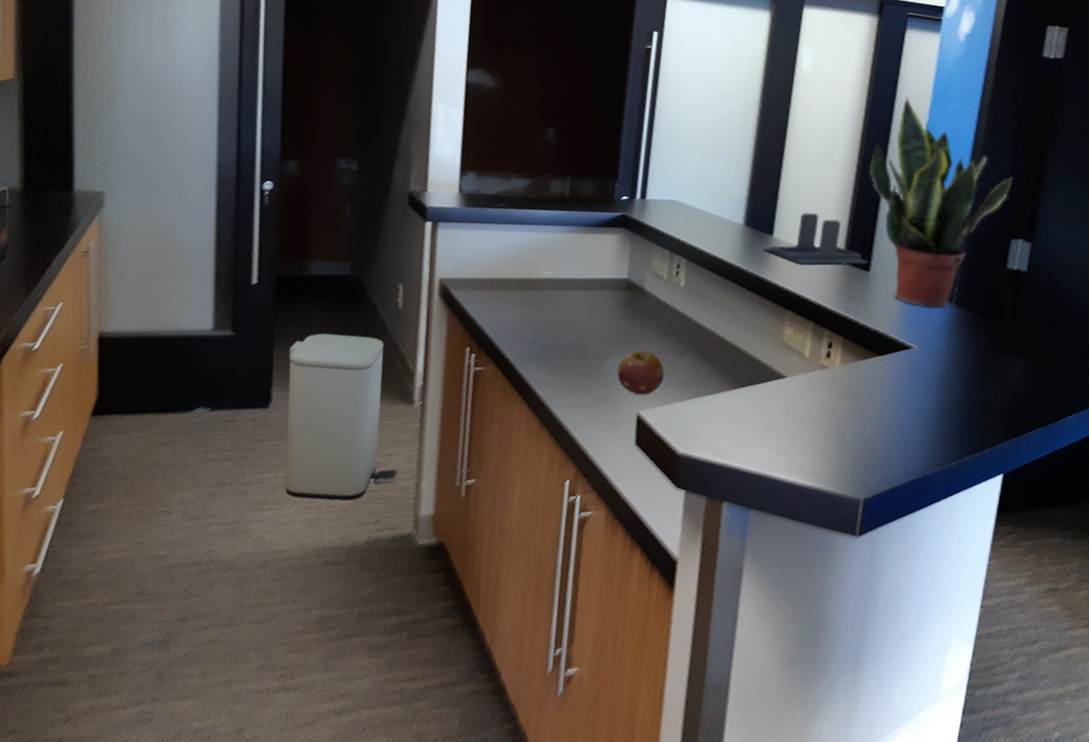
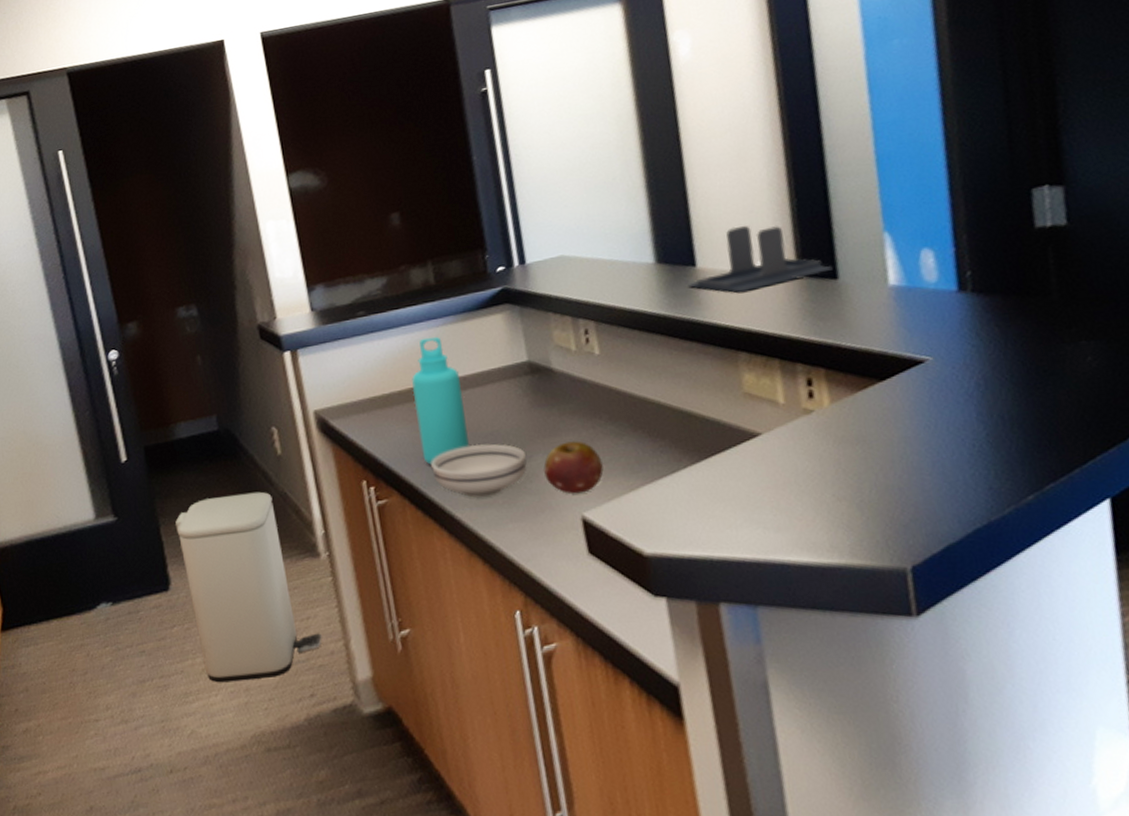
water bottle: none [522,239,570,346] -> present [412,336,469,465]
bowl: none [527,336,607,382] -> present [431,443,527,498]
potted plant: present [869,97,1013,308] -> none [800,51,1012,307]

